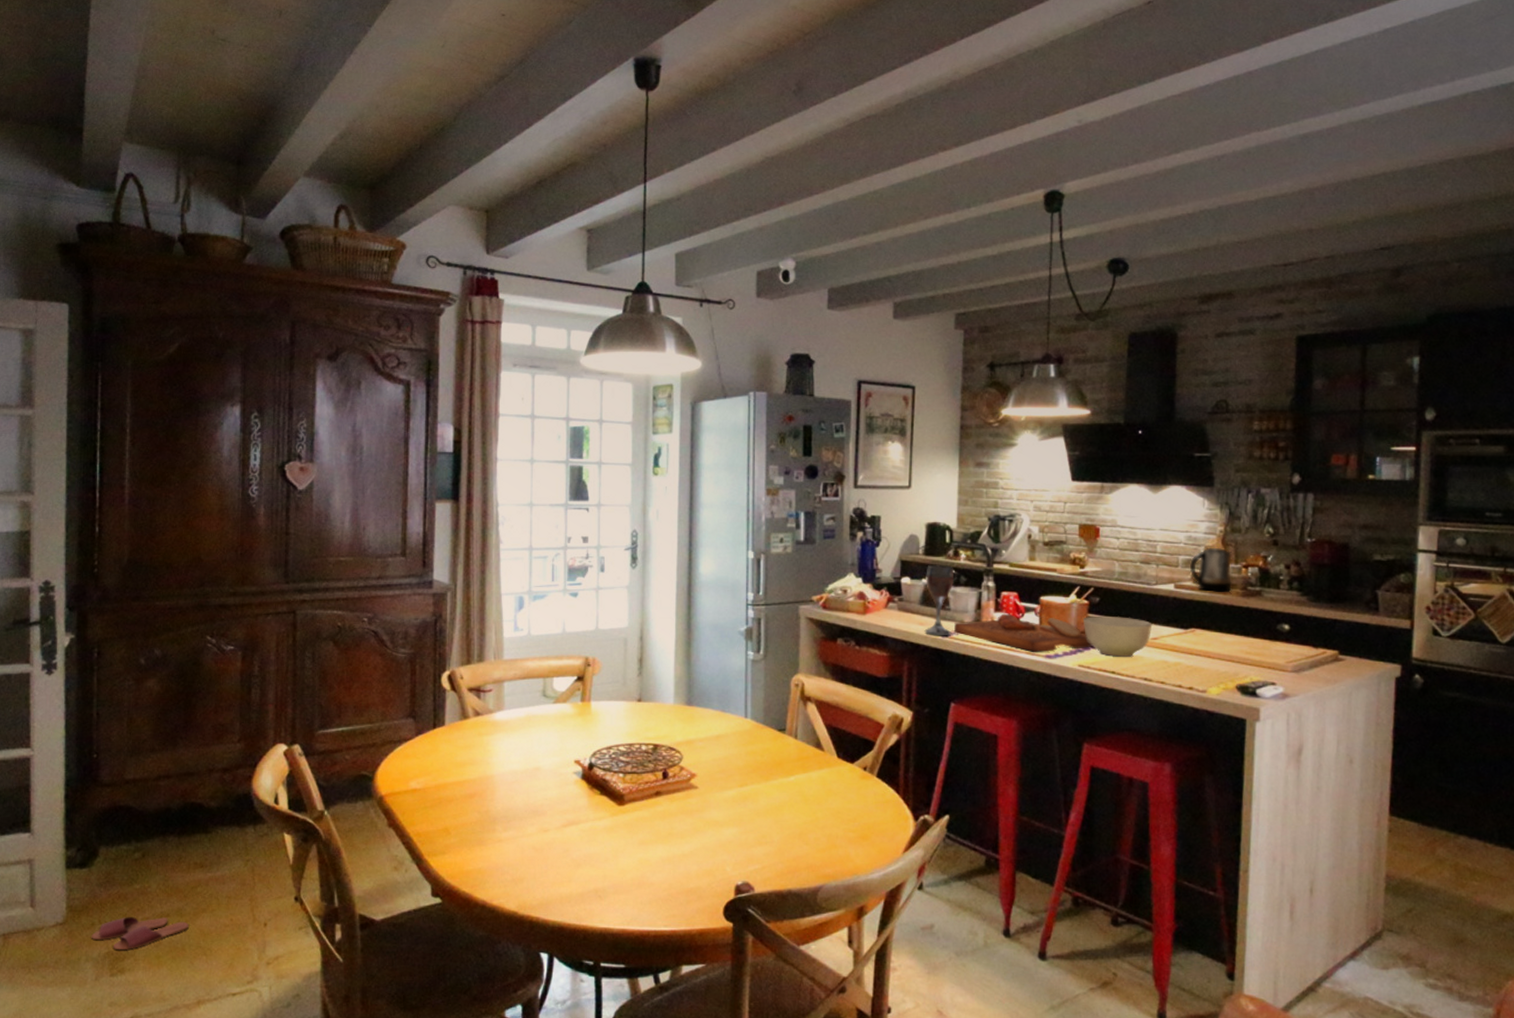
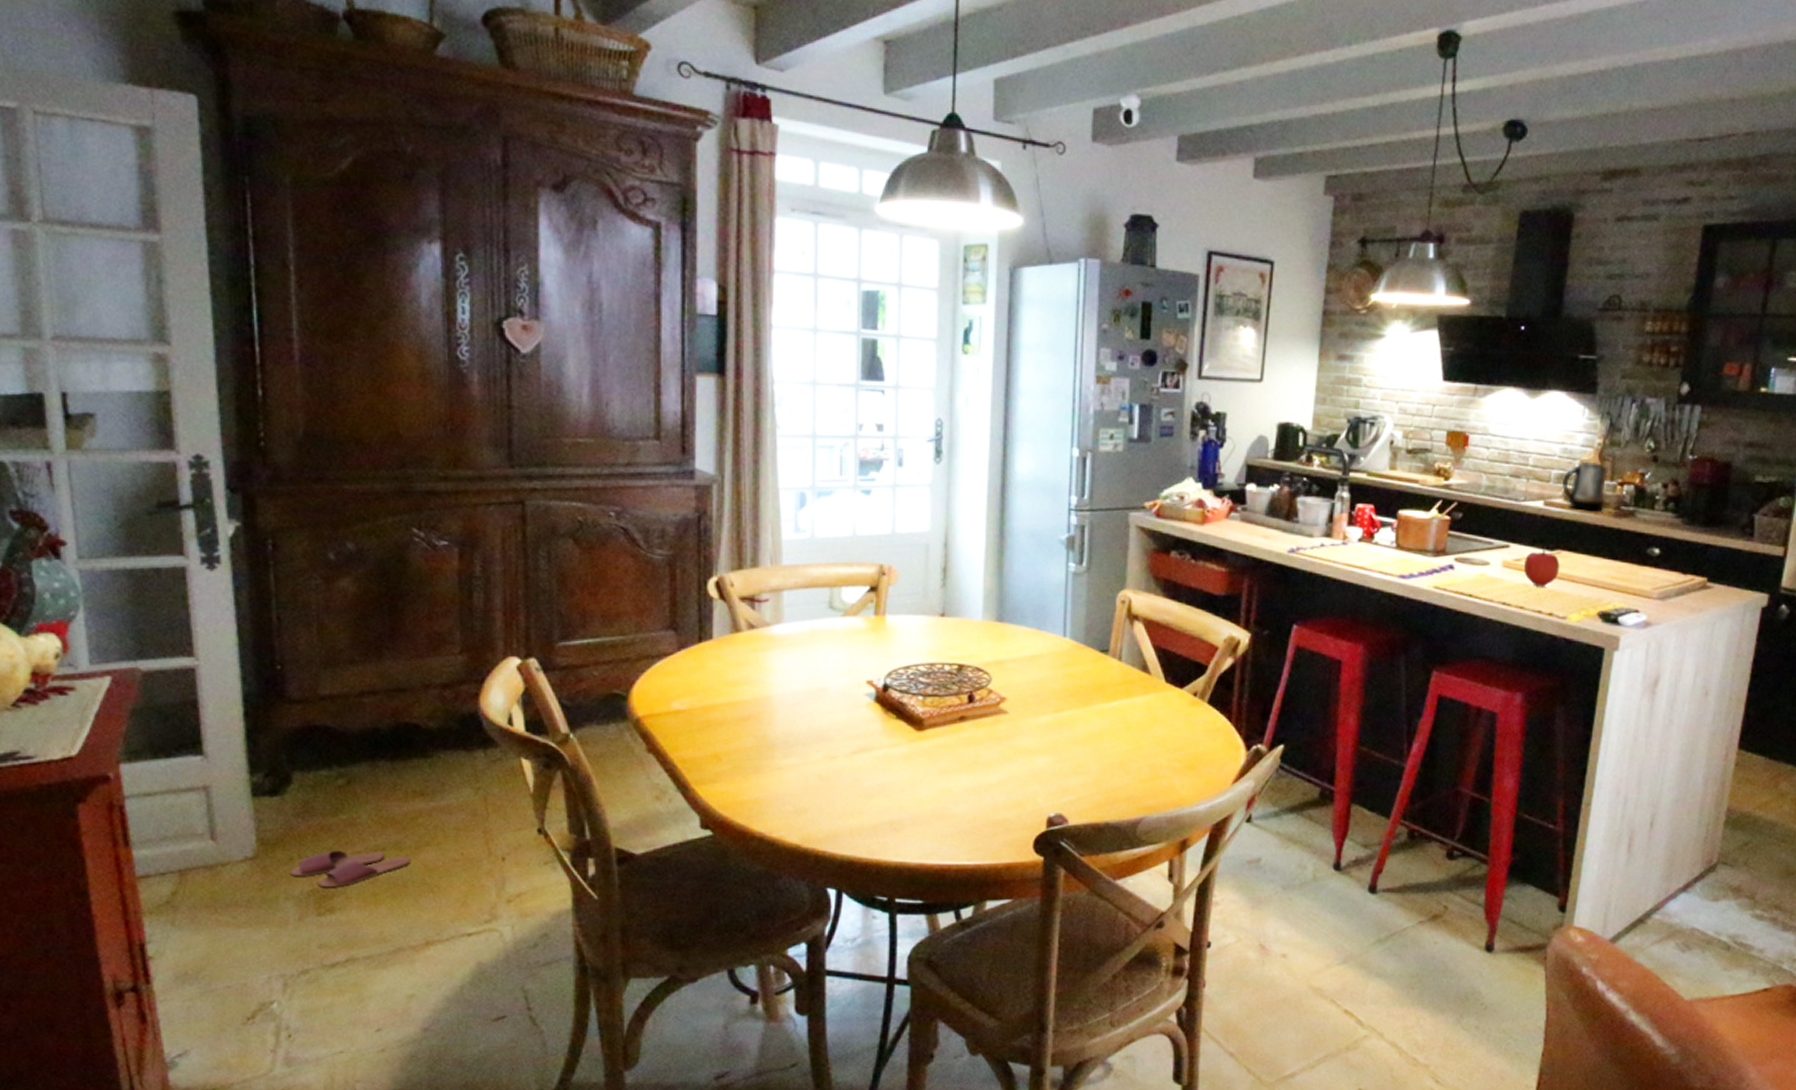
cup: present [924,565,954,635] -> none [1268,471,1305,550]
cutting board: present [954,613,1094,652] -> none [1302,528,1452,571]
bowl: present [1083,615,1153,657] -> none [1443,533,1517,579]
fruit: none [1160,629,1195,663] -> present [1523,550,1560,587]

